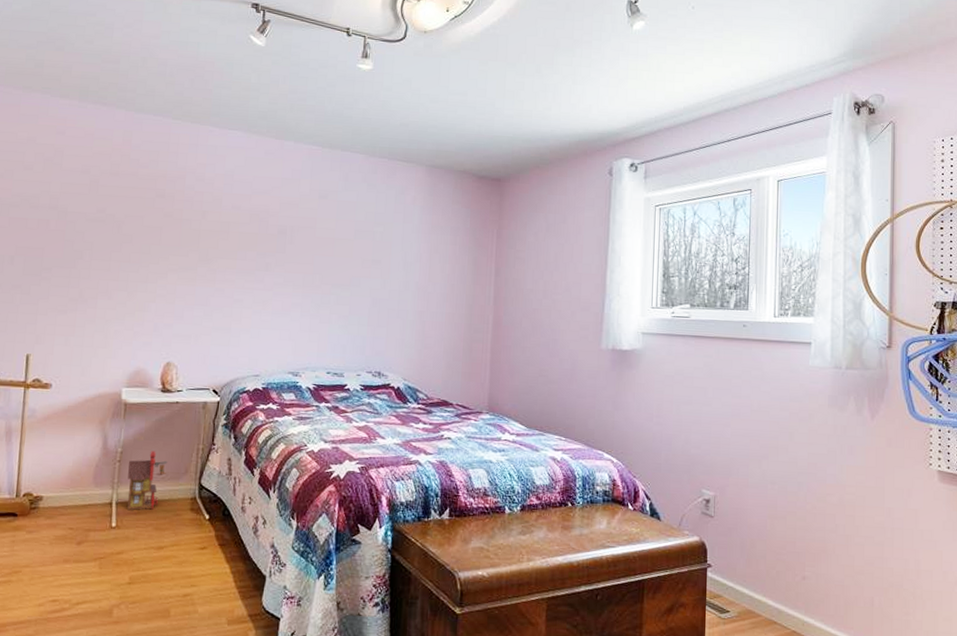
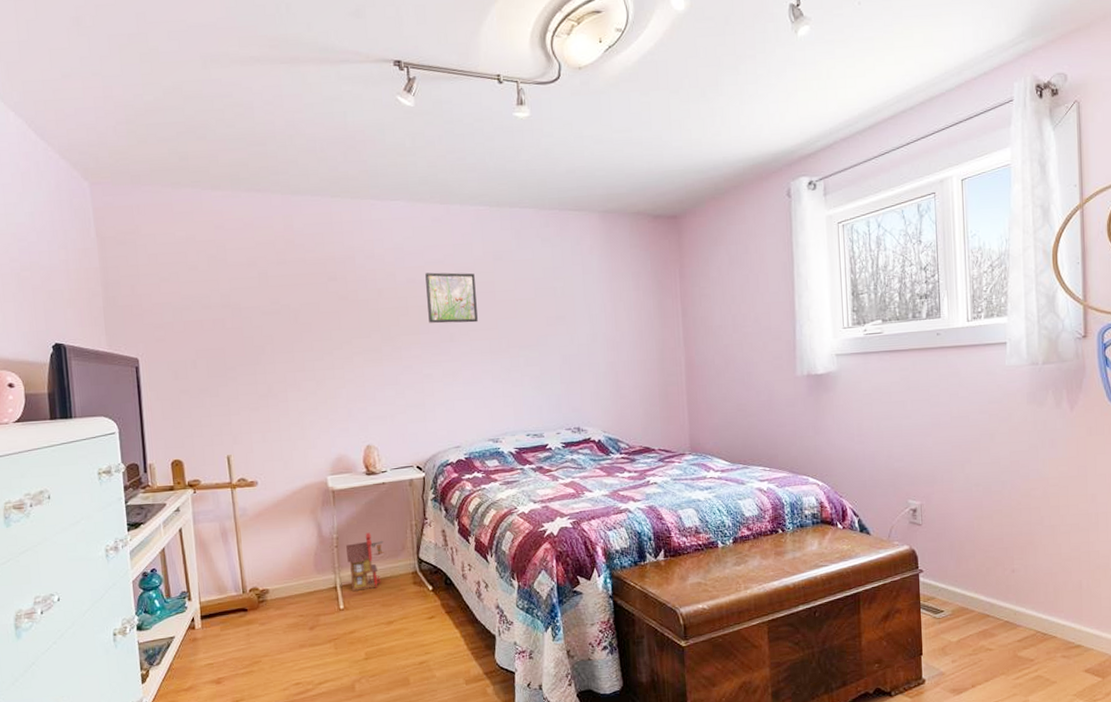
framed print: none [247,202,298,256] -> present [425,272,478,324]

